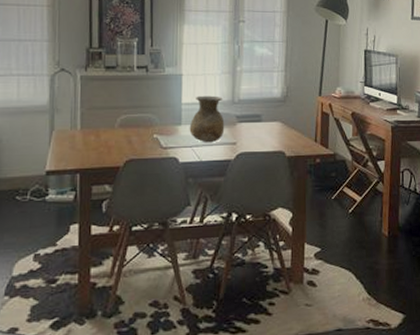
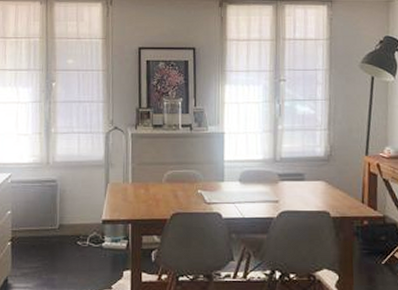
vase: present [189,95,225,143] -> none [232,153,267,200]

